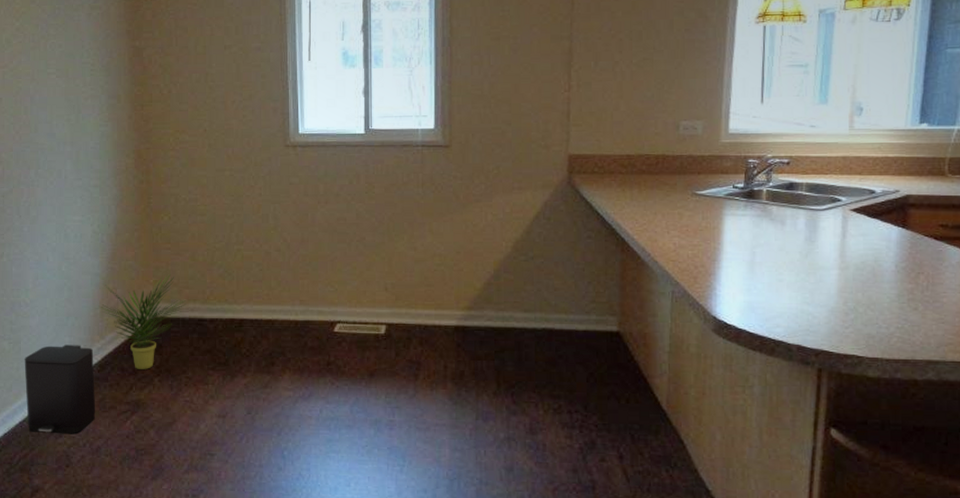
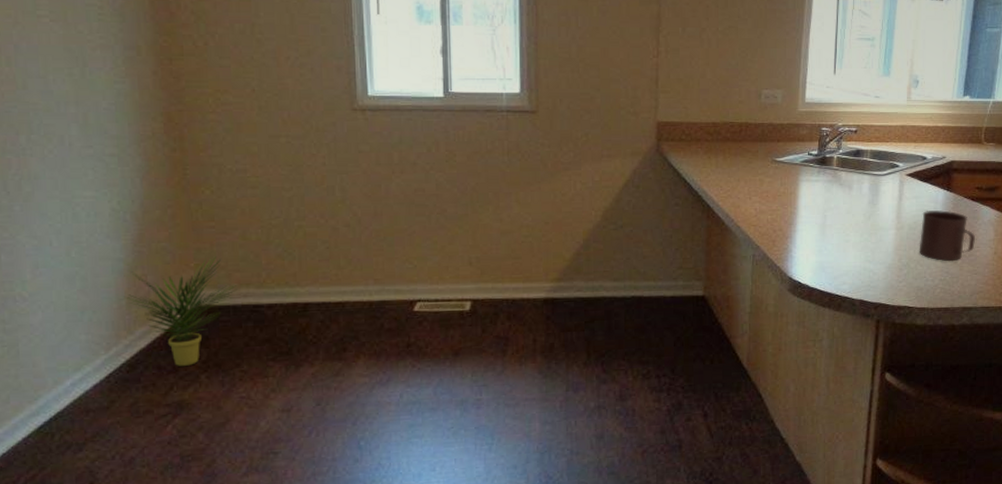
pedal bin: present [24,345,96,435] -> none [25,343,127,449]
mug: none [868,250,941,308] -> present [919,210,975,262]

